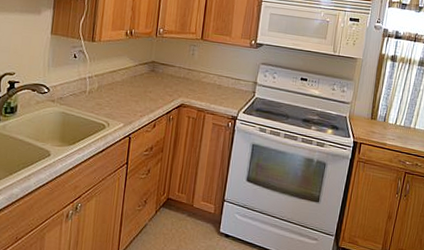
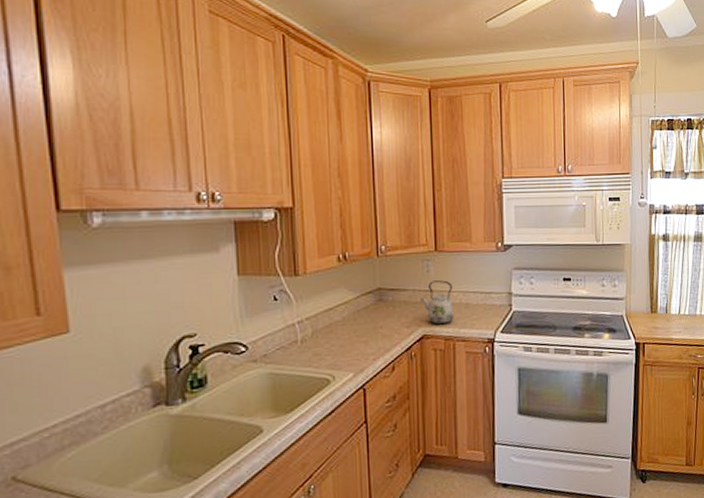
kettle: none [184,62,210,99] -> present [420,280,455,325]

